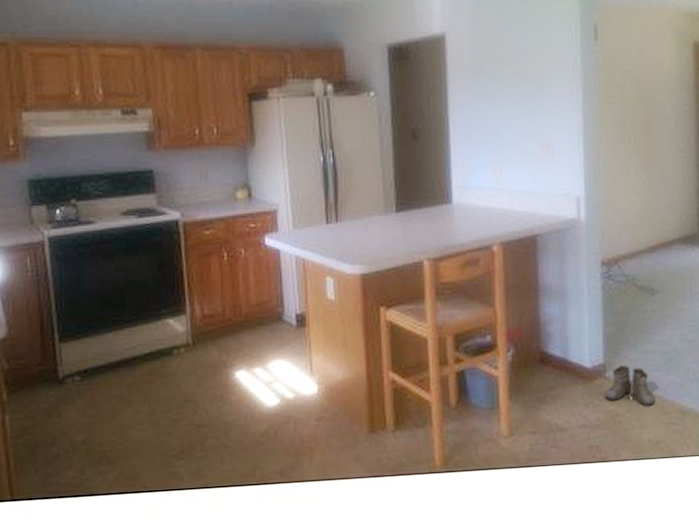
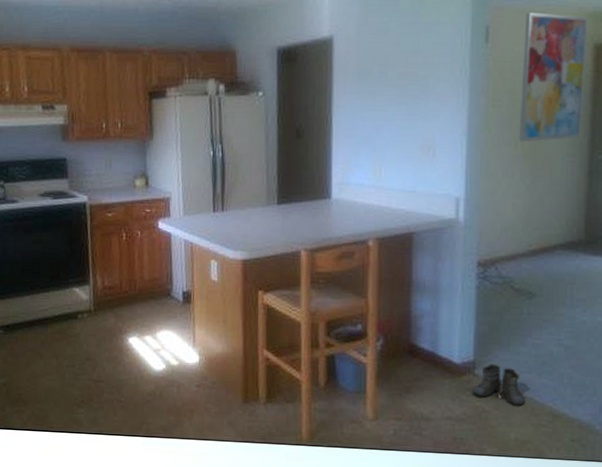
wall art: none [630,11,688,139] -> present [519,12,589,142]

